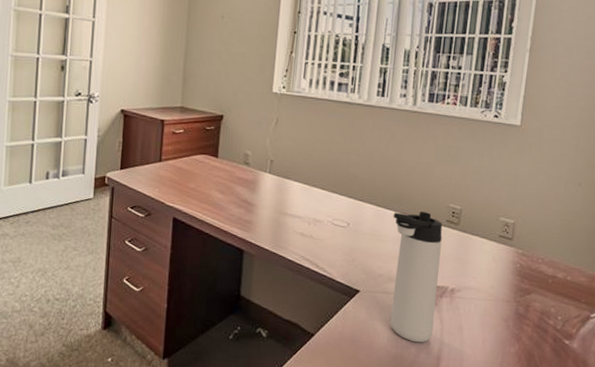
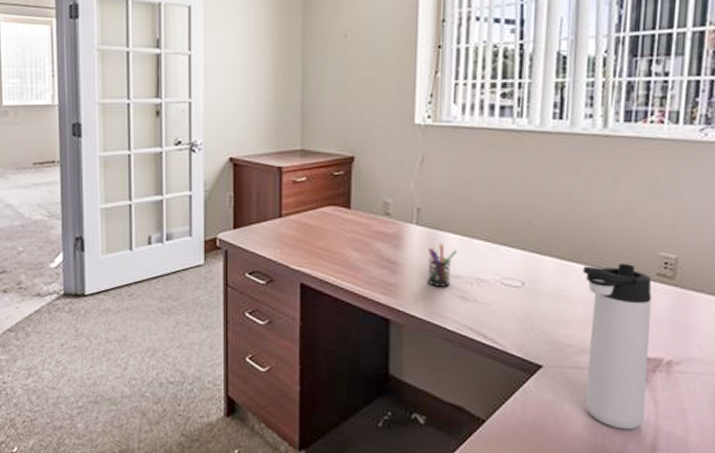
pen holder: none [275,189,300,225] -> present [427,243,457,287]

